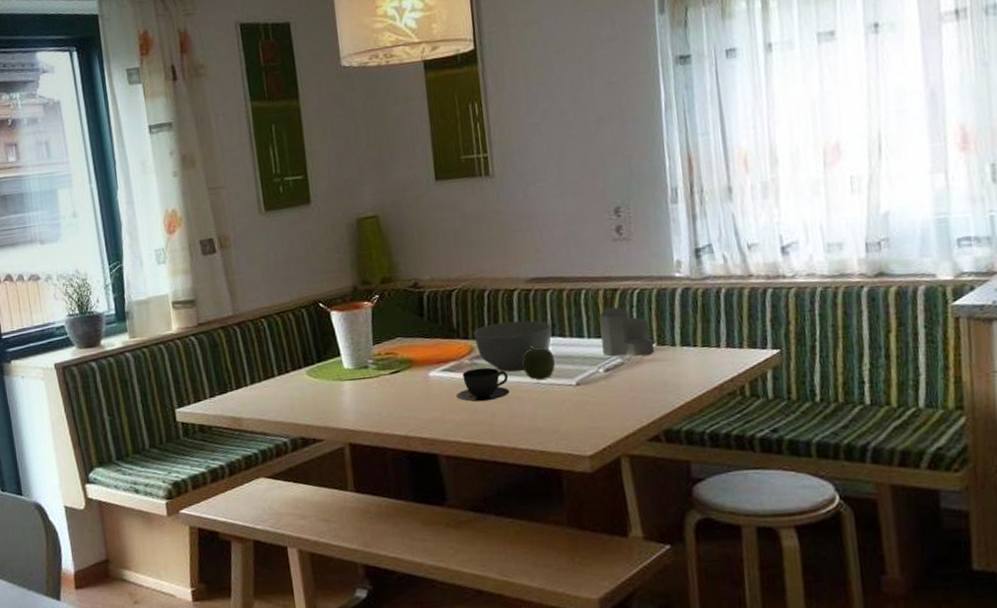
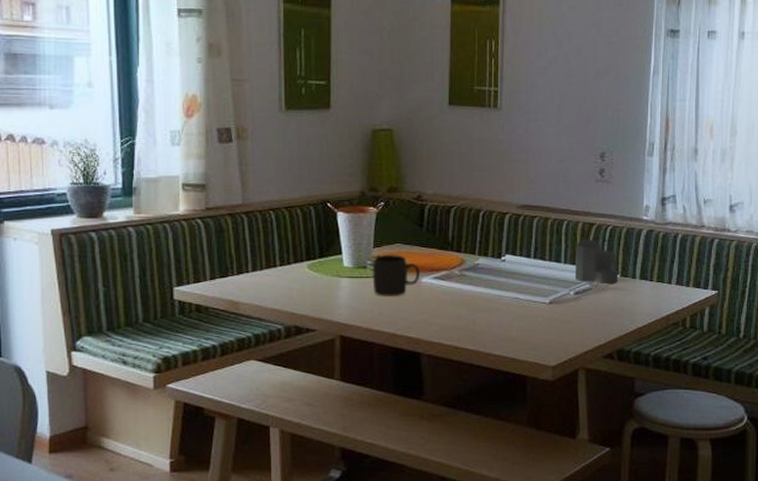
mug: none [374,349,427,397] -> present [372,255,420,296]
teacup: present [456,367,510,402] -> none [444,279,492,310]
bowl: present [473,320,552,372] -> none [465,240,535,287]
fruit: present [522,346,556,380] -> none [505,265,534,295]

